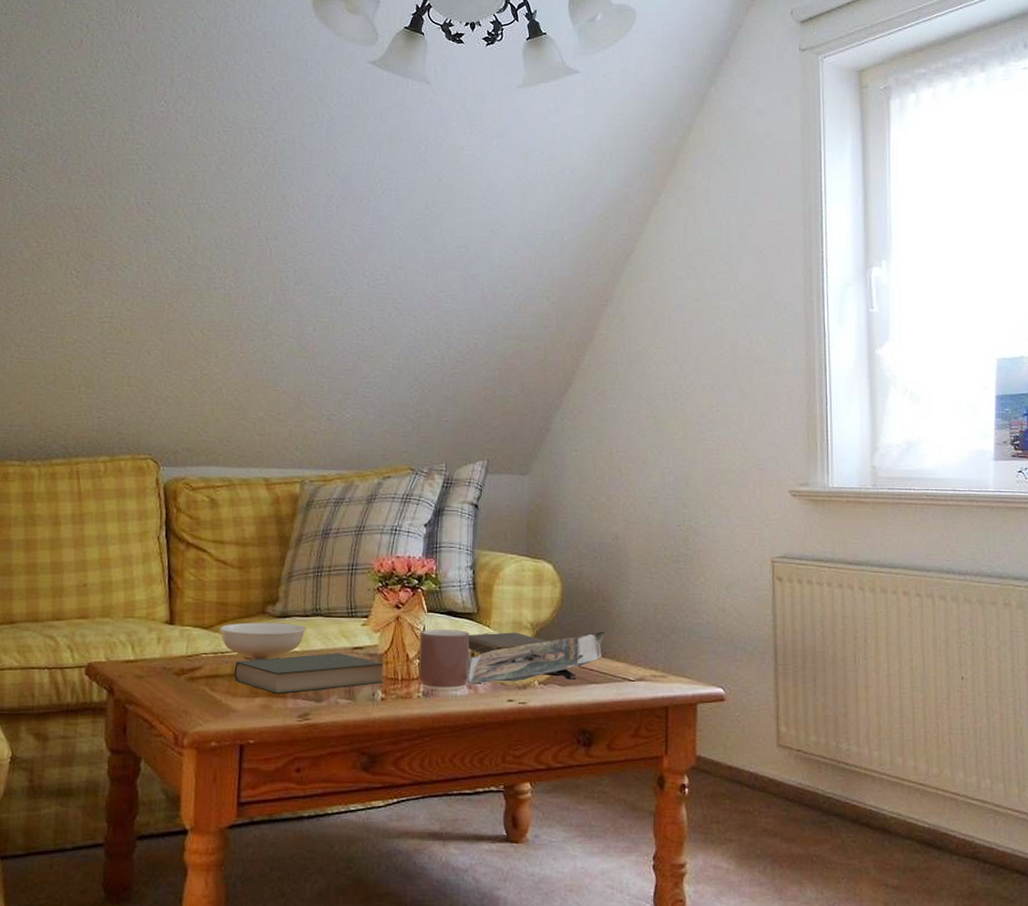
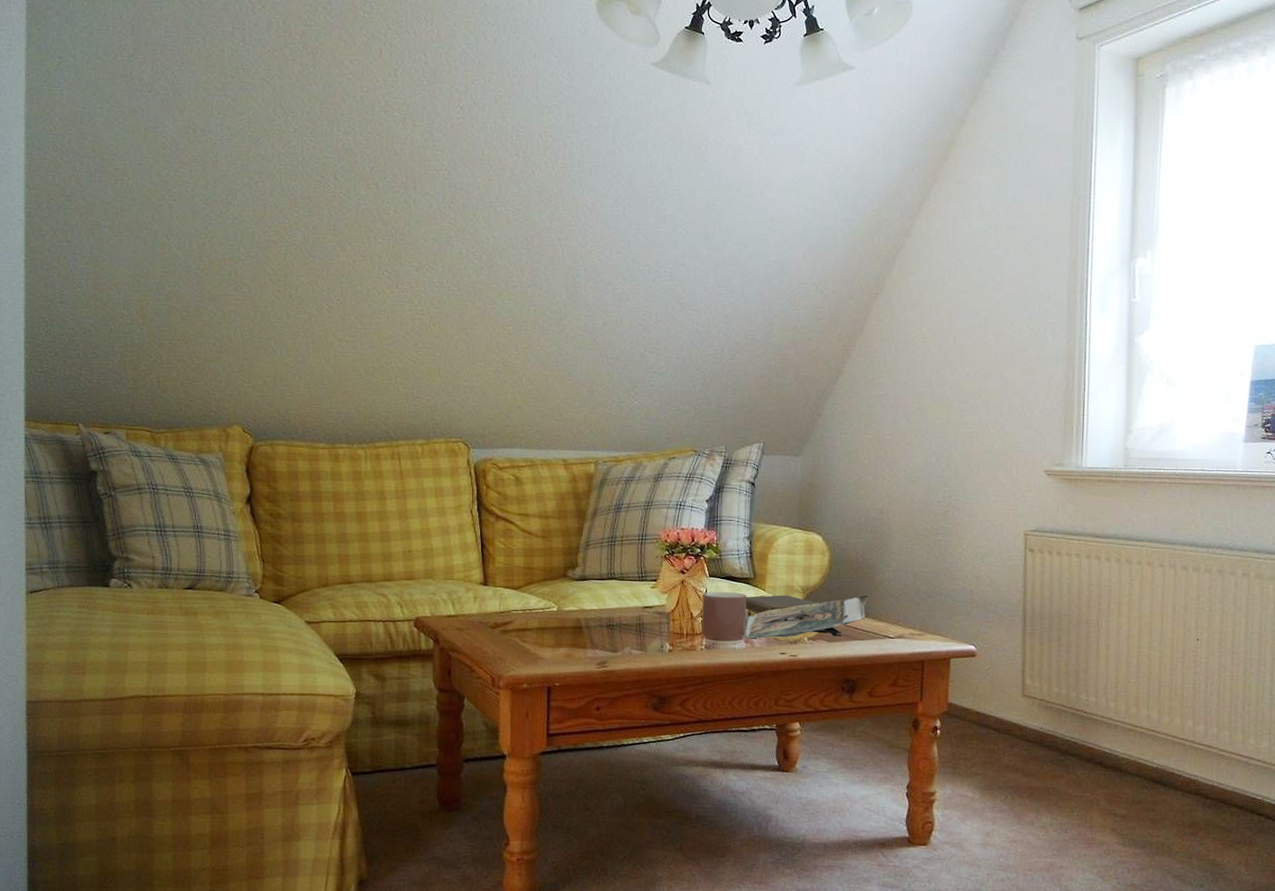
bowl: present [218,622,306,661] -> none [526,584,603,617]
book: present [234,653,384,694] -> none [540,611,671,645]

